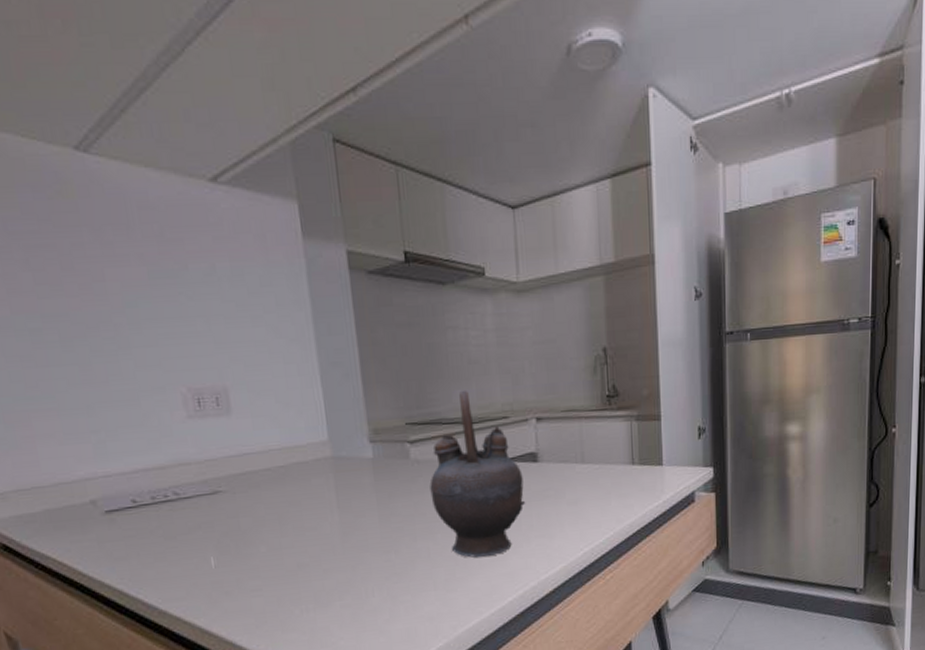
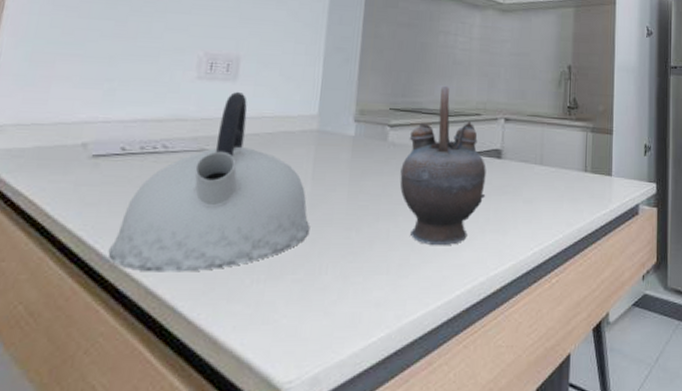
kettle: none [152,426,348,614] -> present [108,91,310,272]

